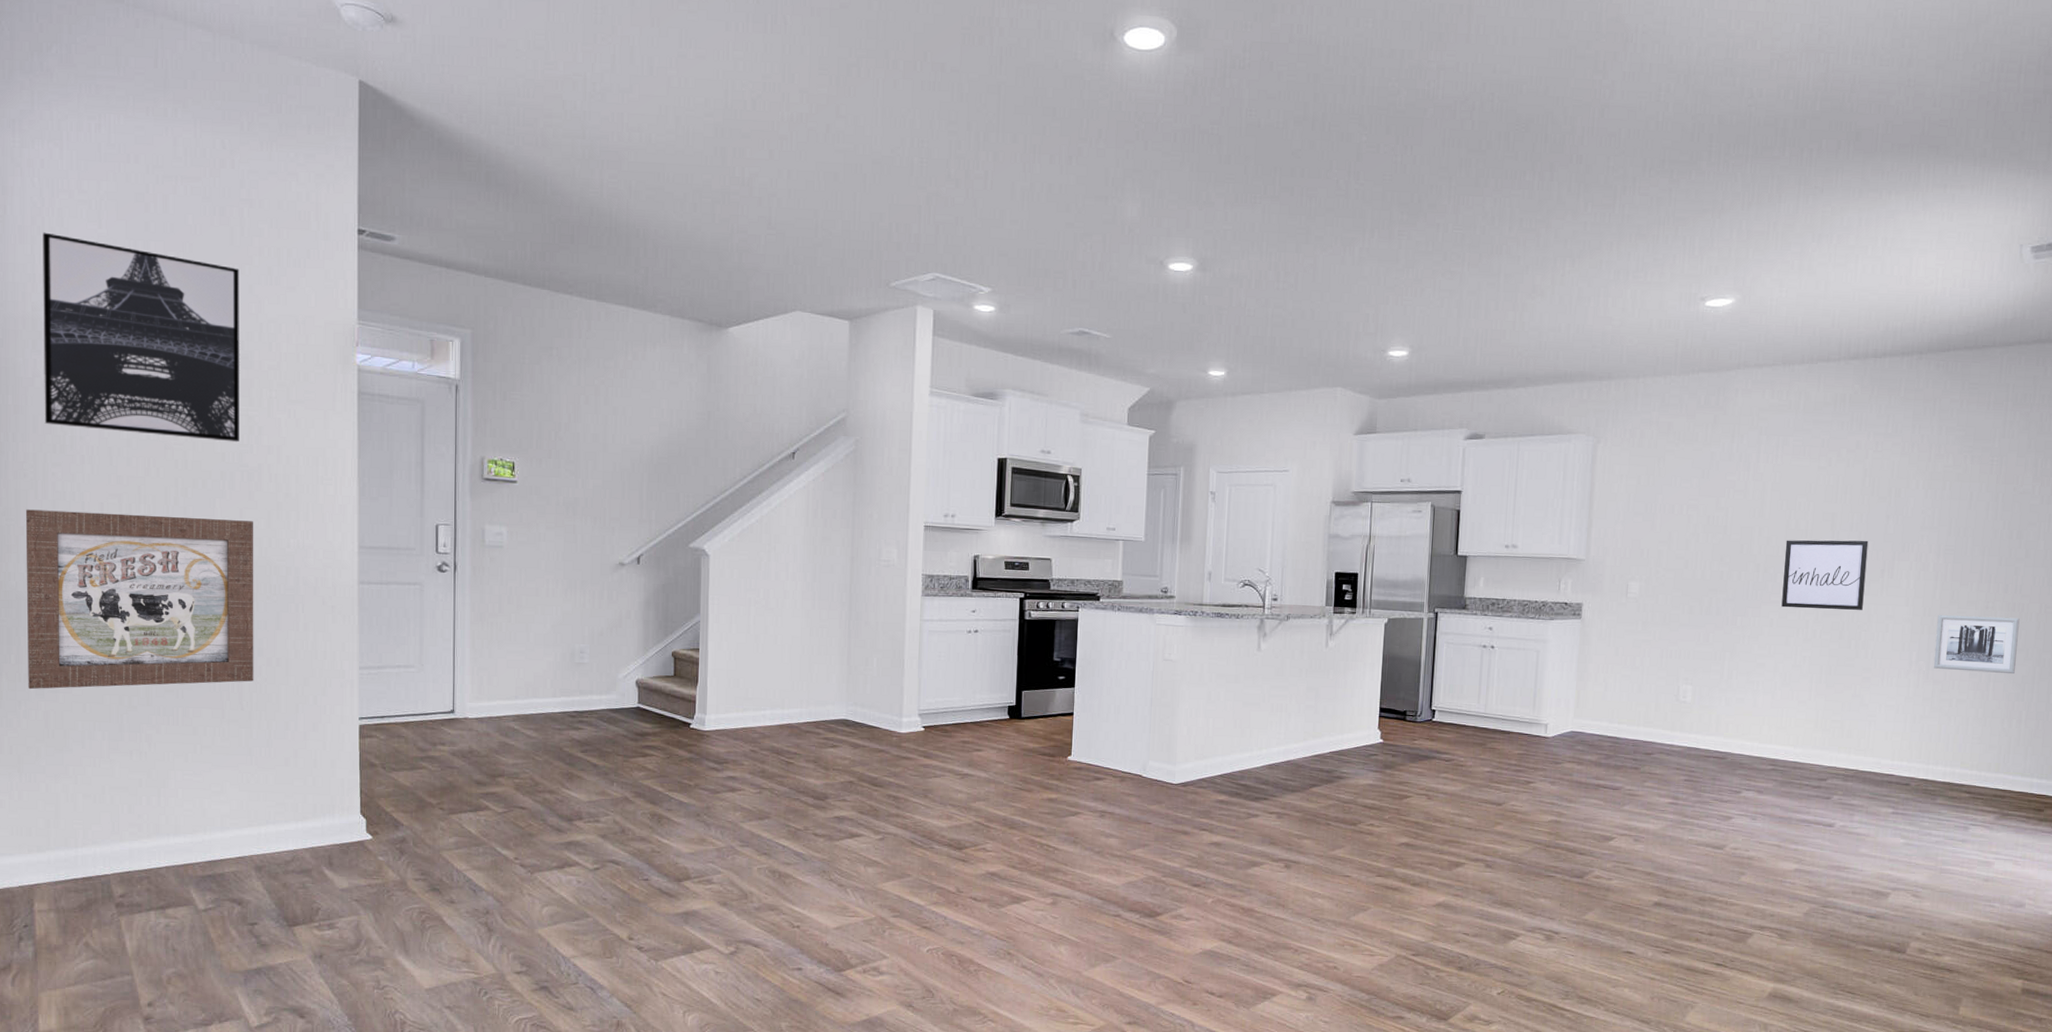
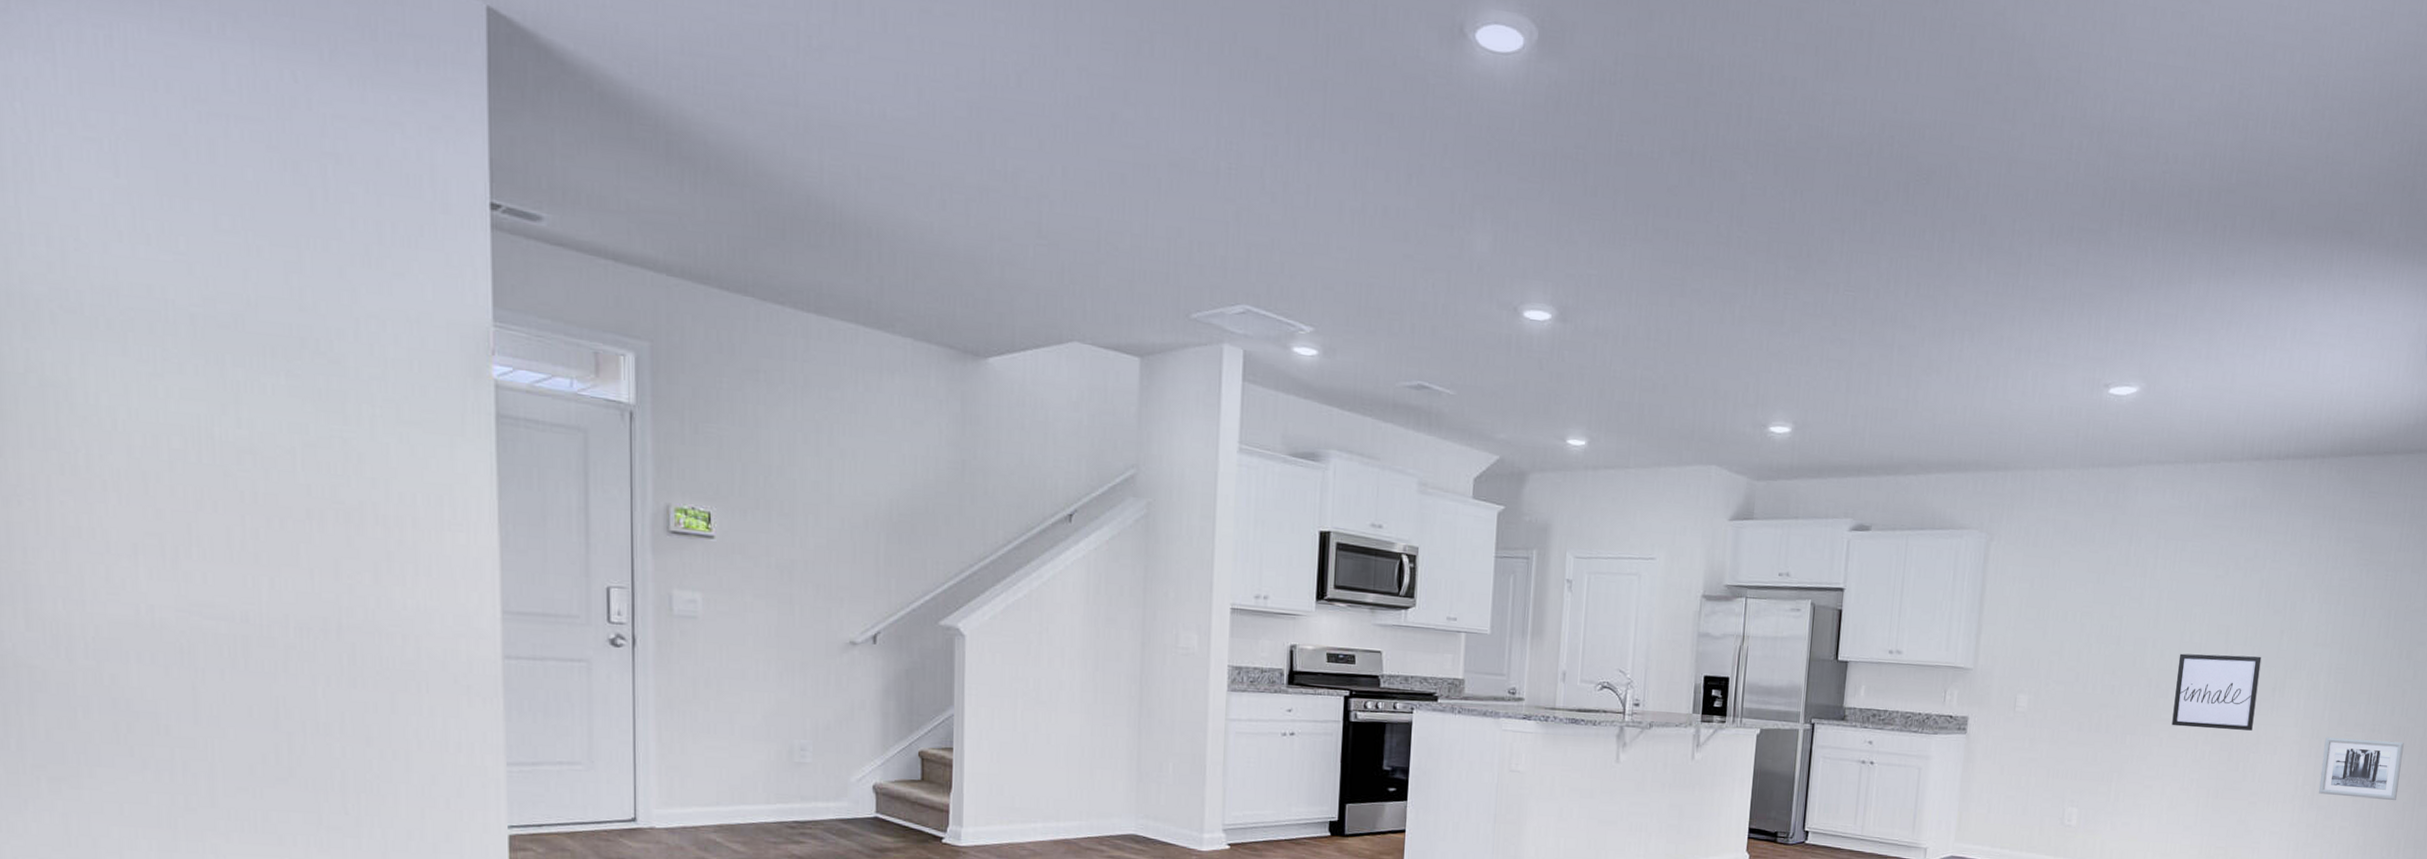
wall art: present [25,509,254,690] -> none [22,548,362,785]
wall art: present [43,232,239,443] -> none [31,177,331,472]

